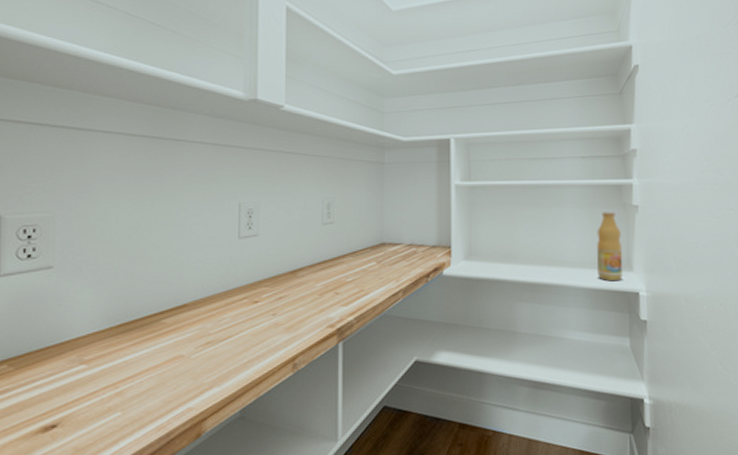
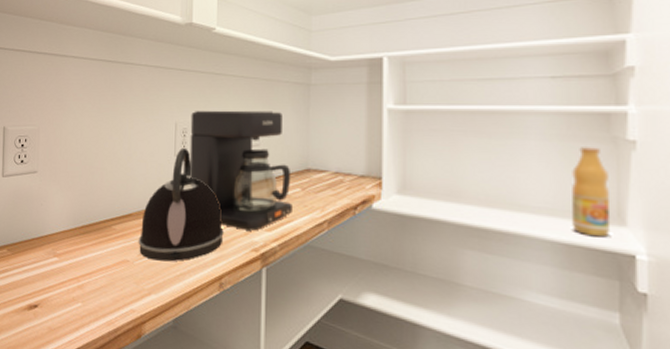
kettle: none [195,229,297,351] -> present [138,147,224,262]
coffee maker: none [256,189,368,308] -> present [189,110,292,231]

